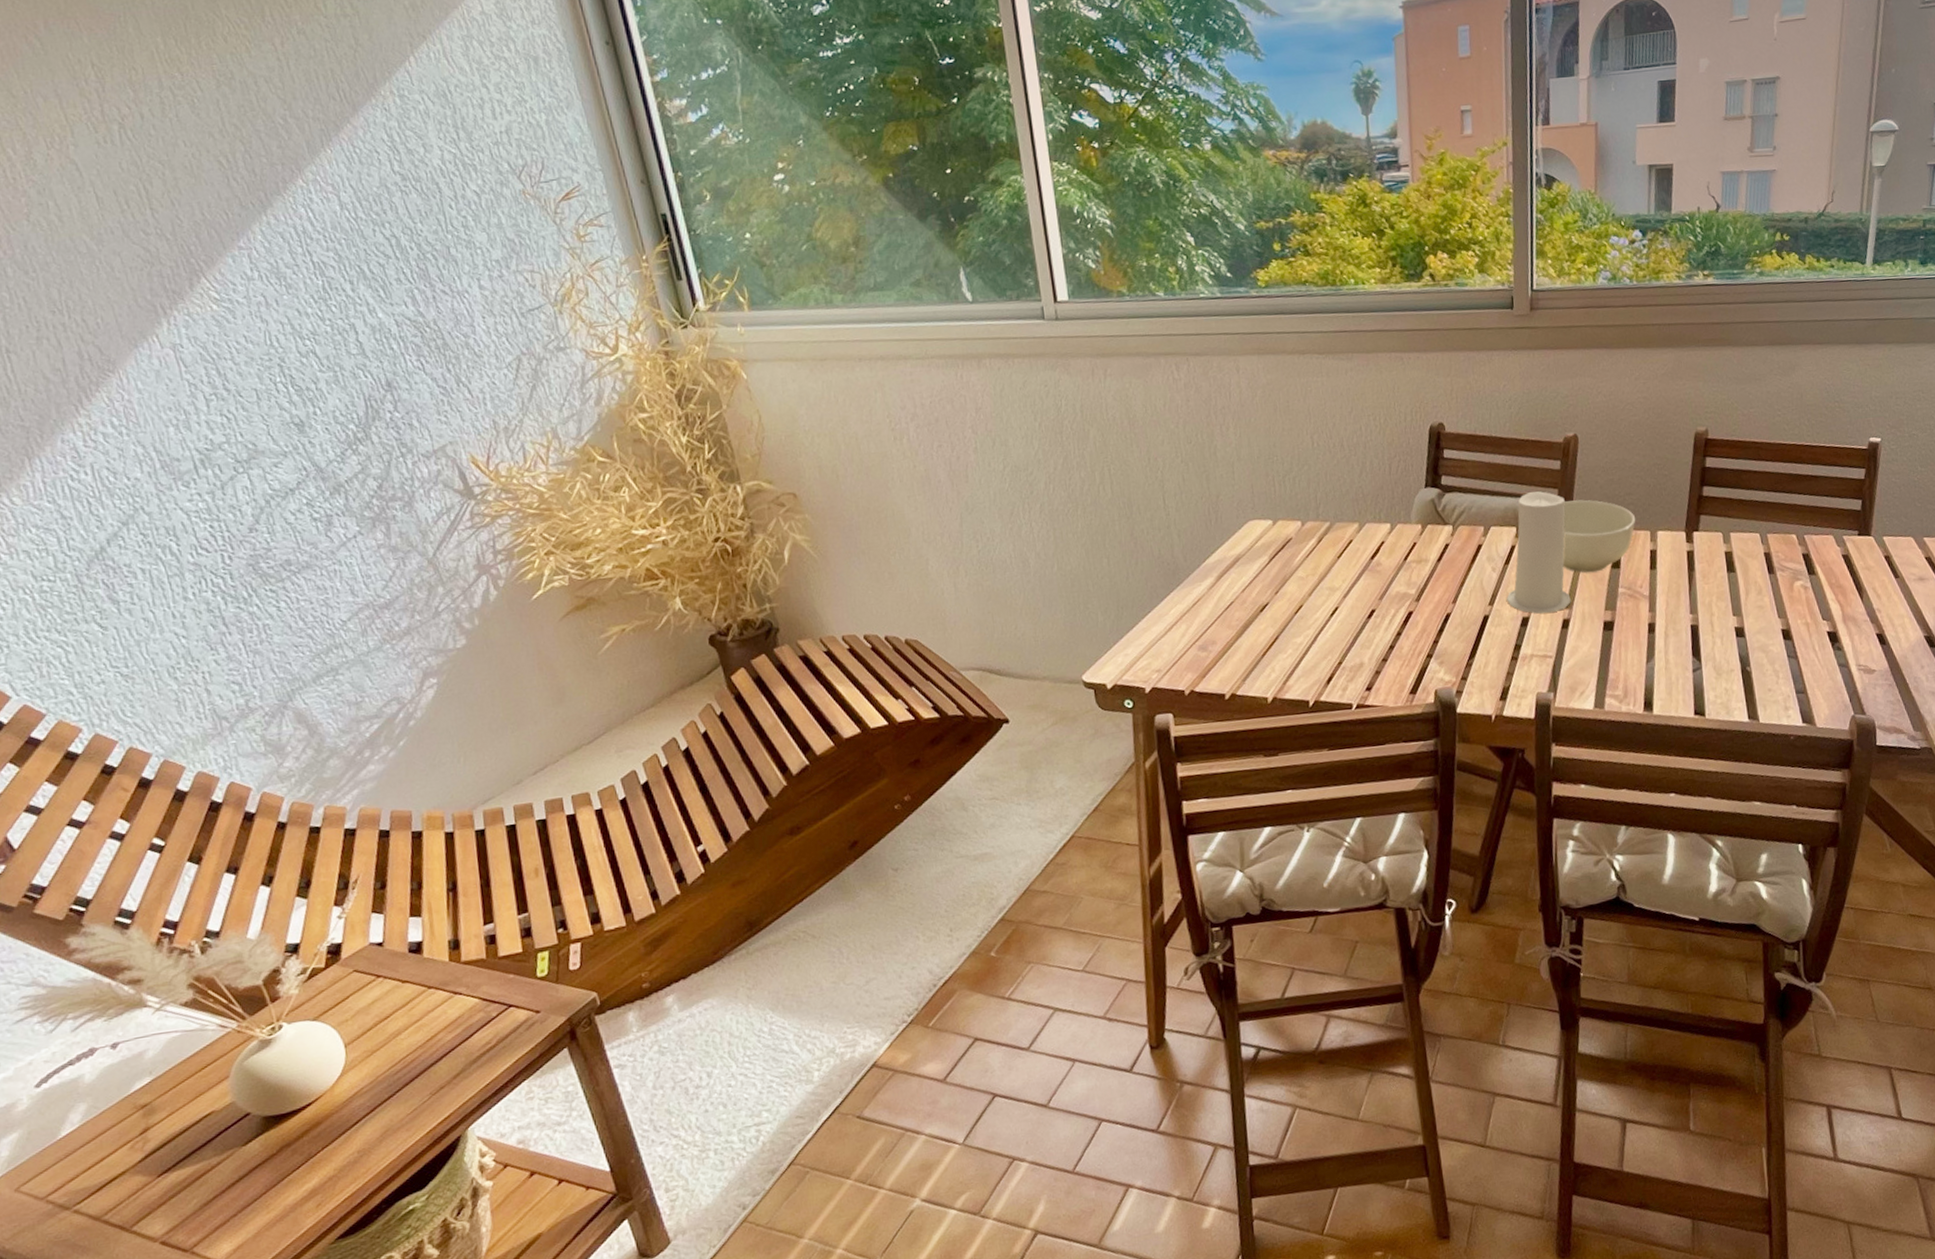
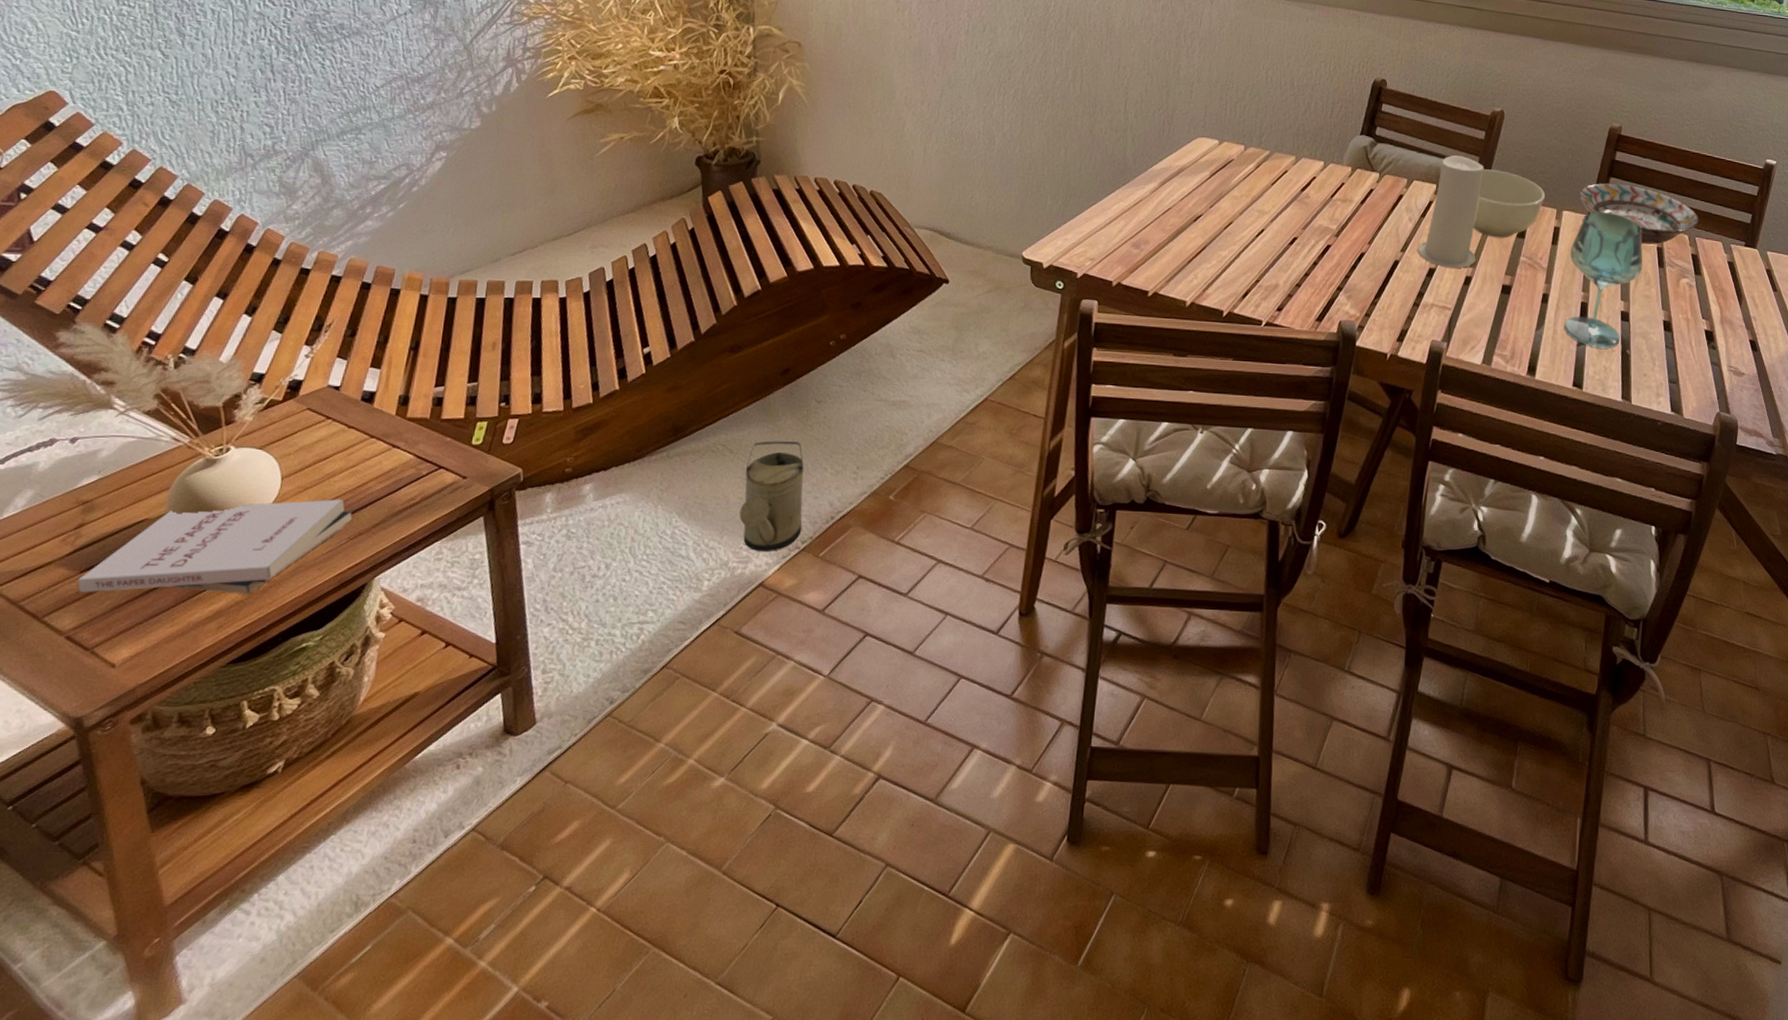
books: none [157,1056,430,1197] -> present [77,499,353,594]
watering can: none [833,914,906,1033] -> present [739,441,804,551]
decorative bowl: none [1671,491,1806,552] -> present [1578,182,1699,245]
wine glass: none [1671,524,1752,671] -> present [1564,211,1643,349]

